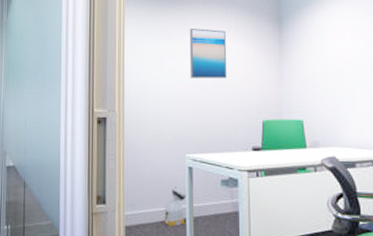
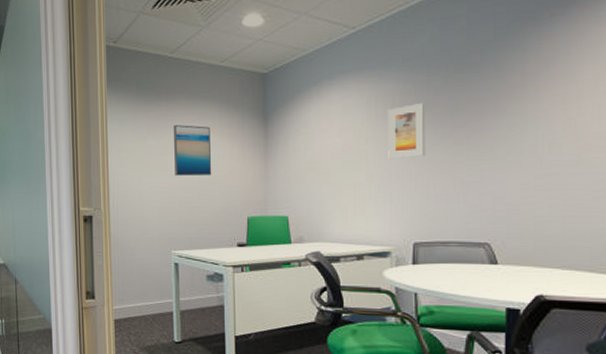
bag: present [164,186,187,226] -> none [151,281,173,319]

